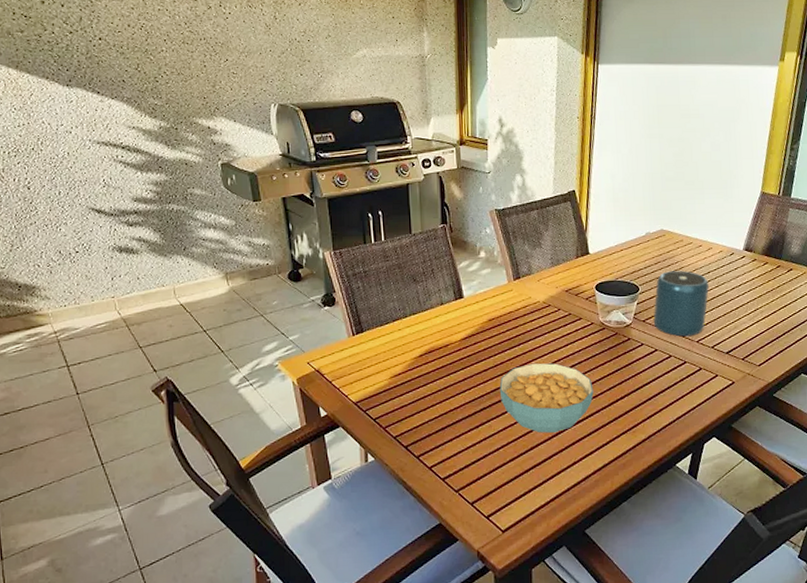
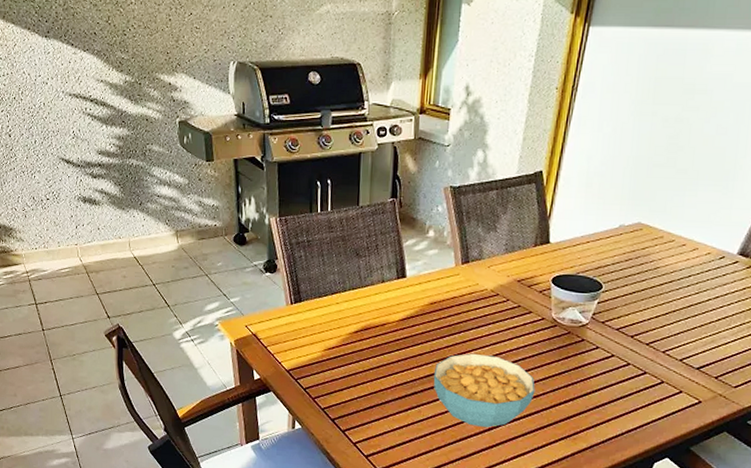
speaker: present [653,270,709,337] -> none [614,270,687,346]

